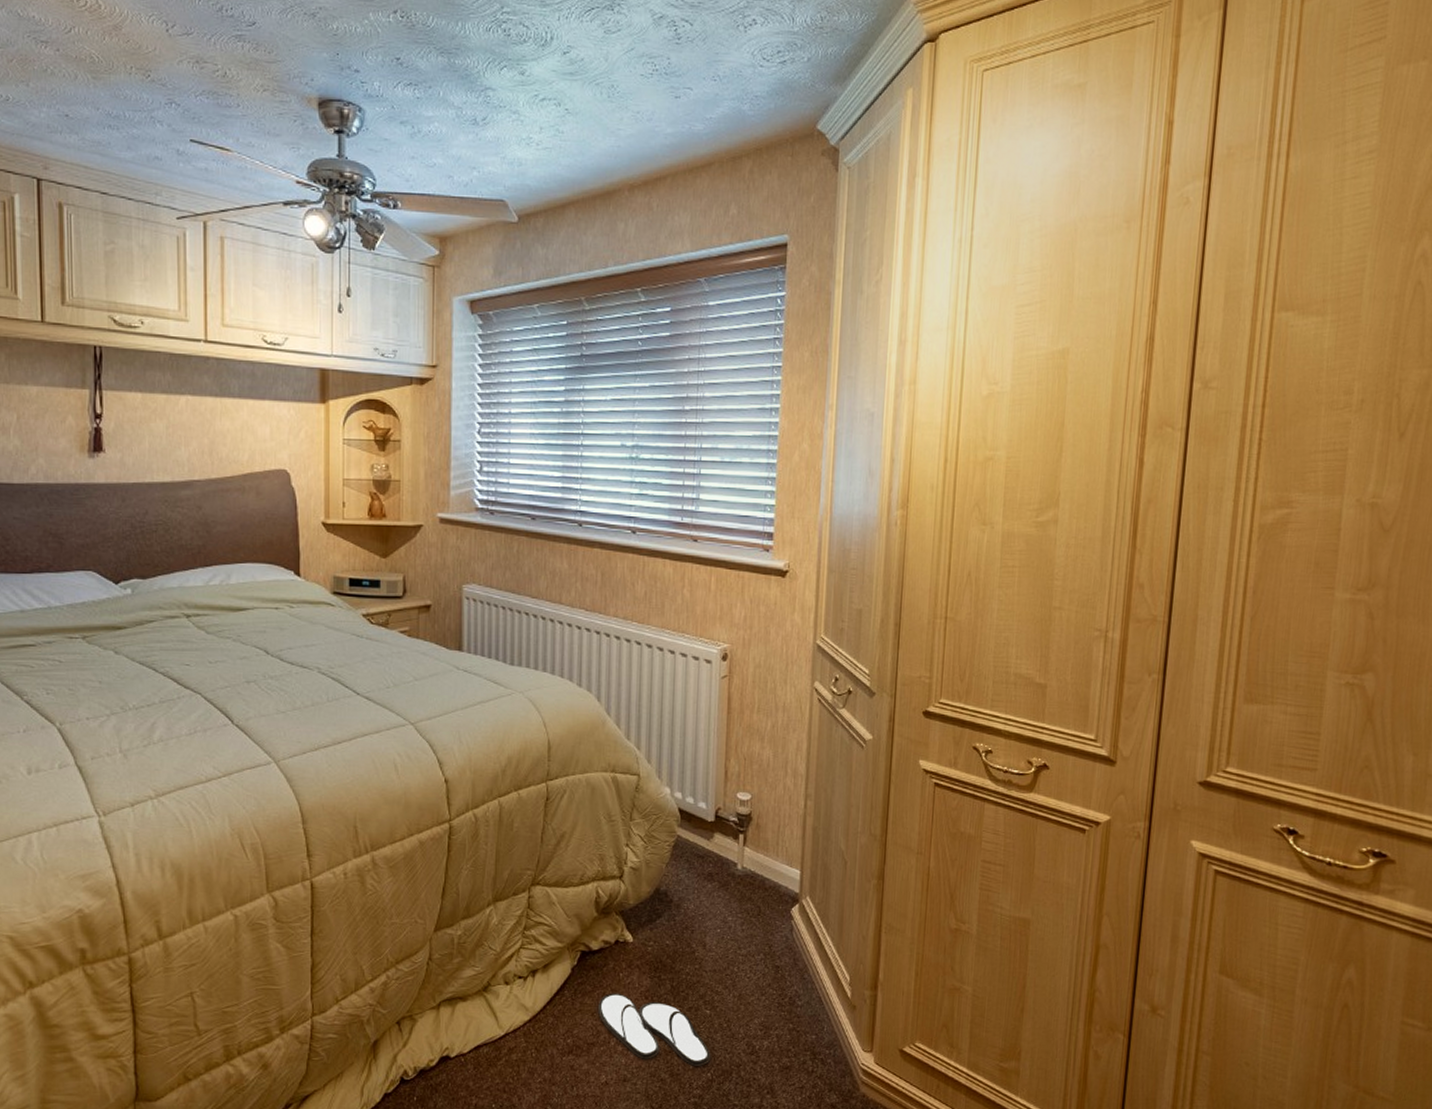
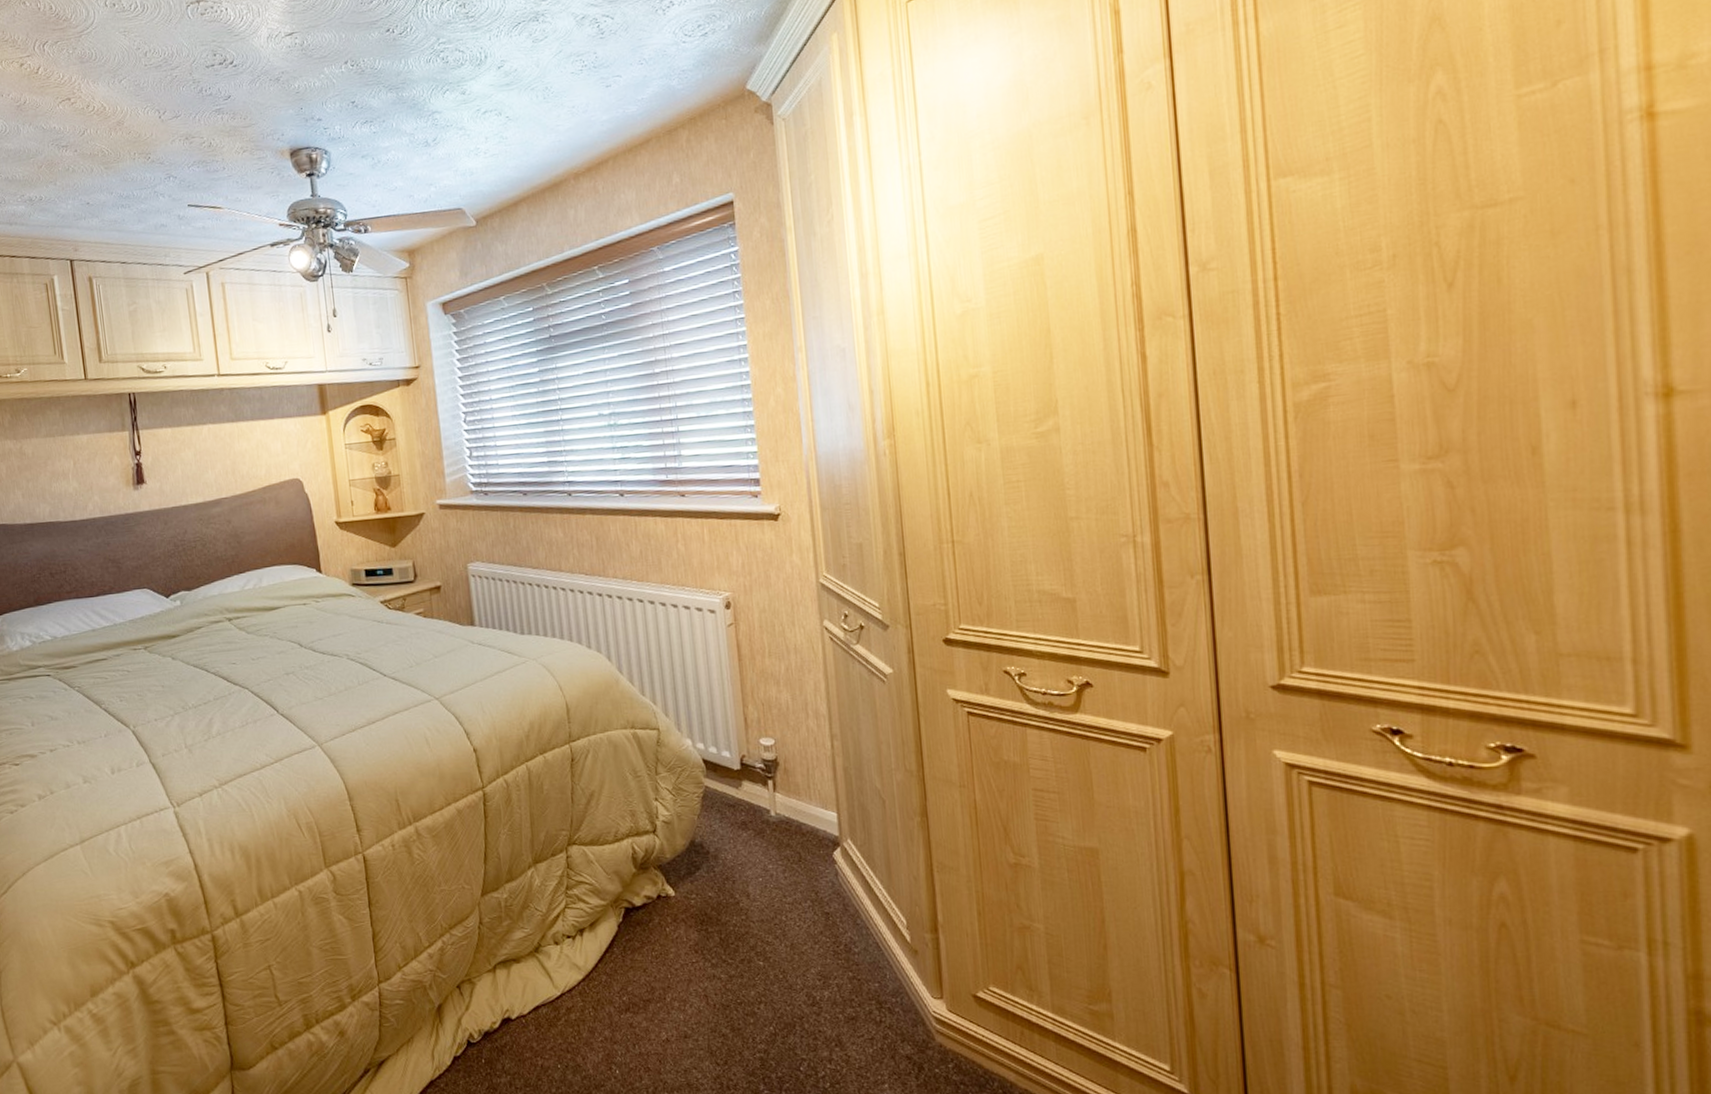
slippers: present [598,993,711,1066] -> none [649,948,771,1020]

